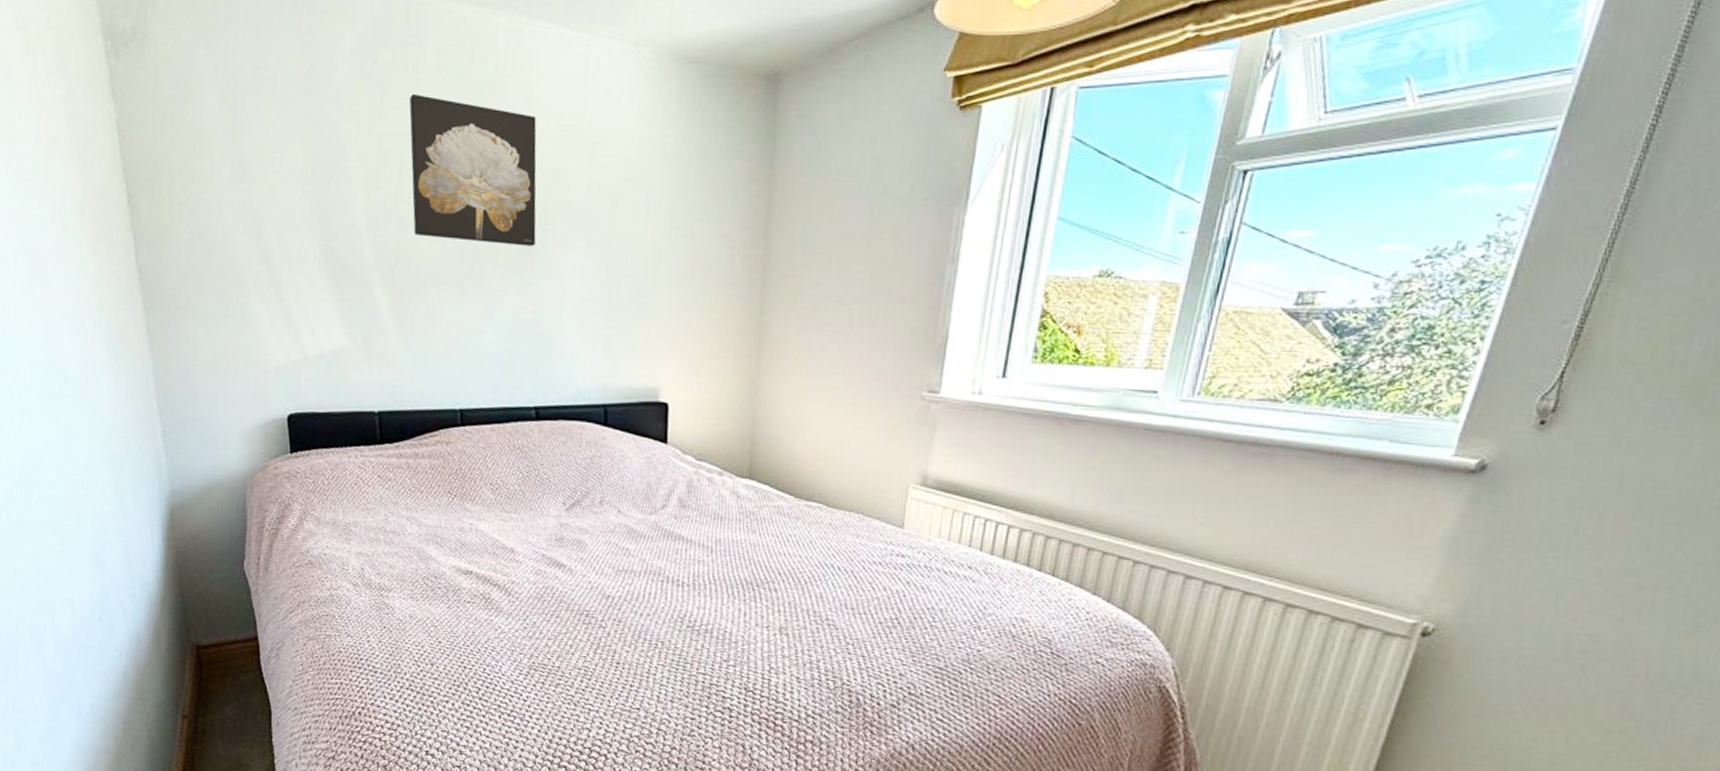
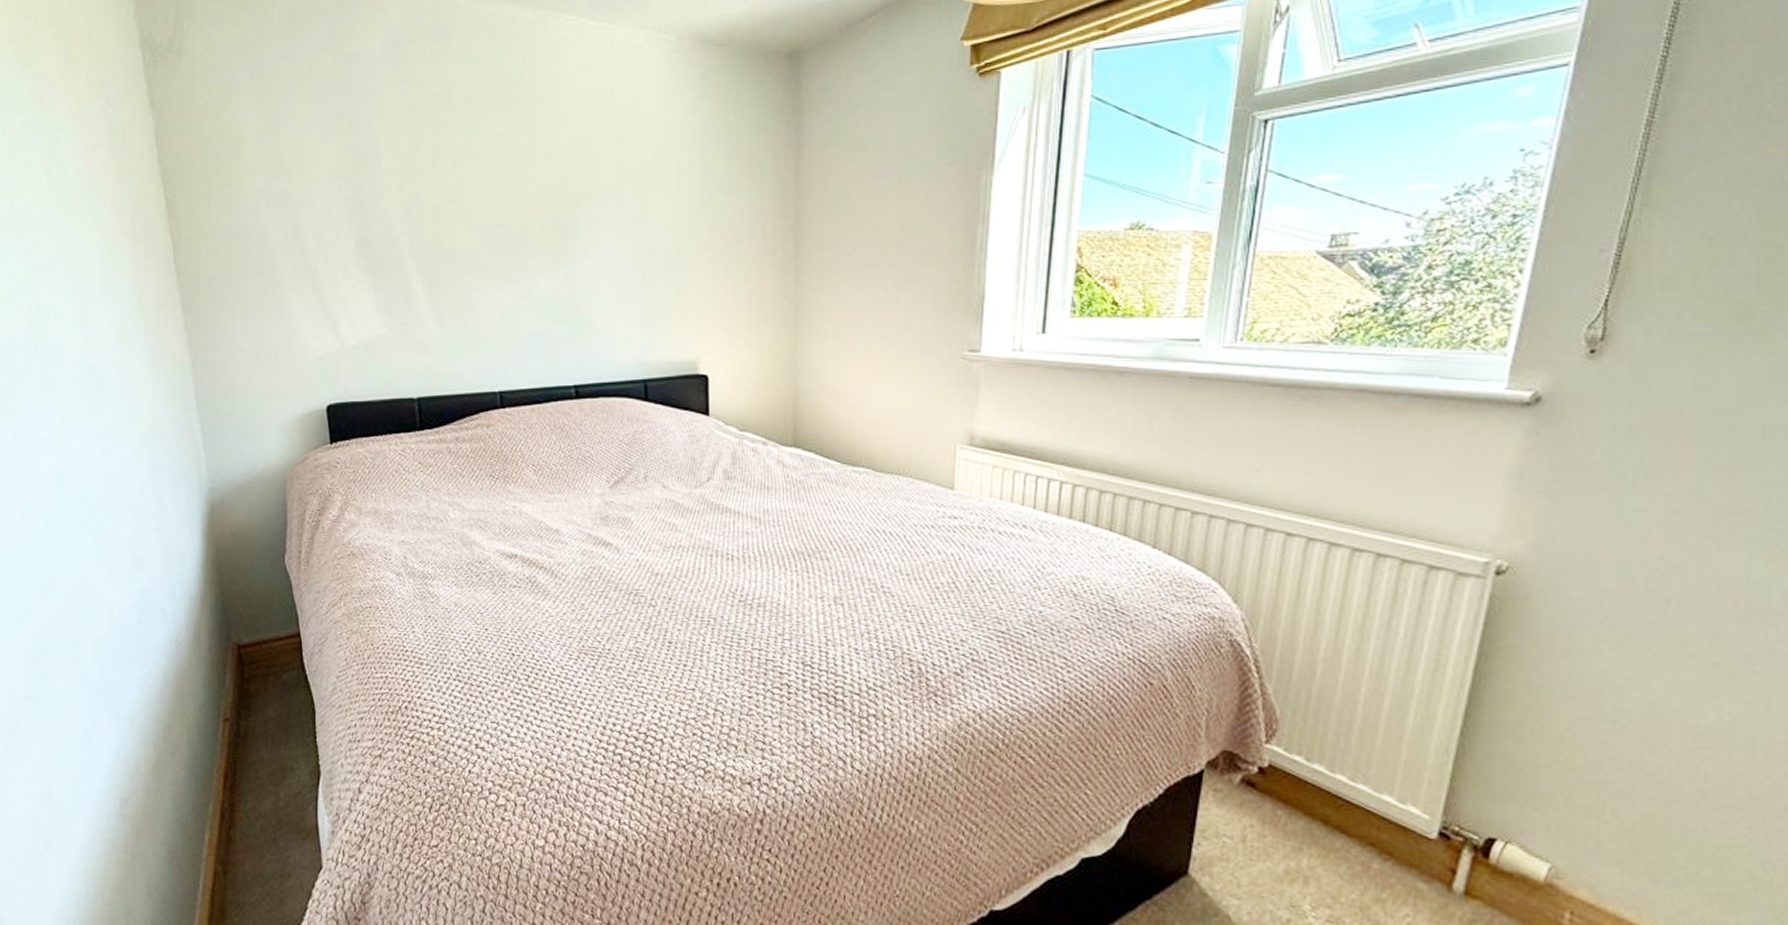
wall art: present [409,93,537,246] -> none [440,87,569,228]

